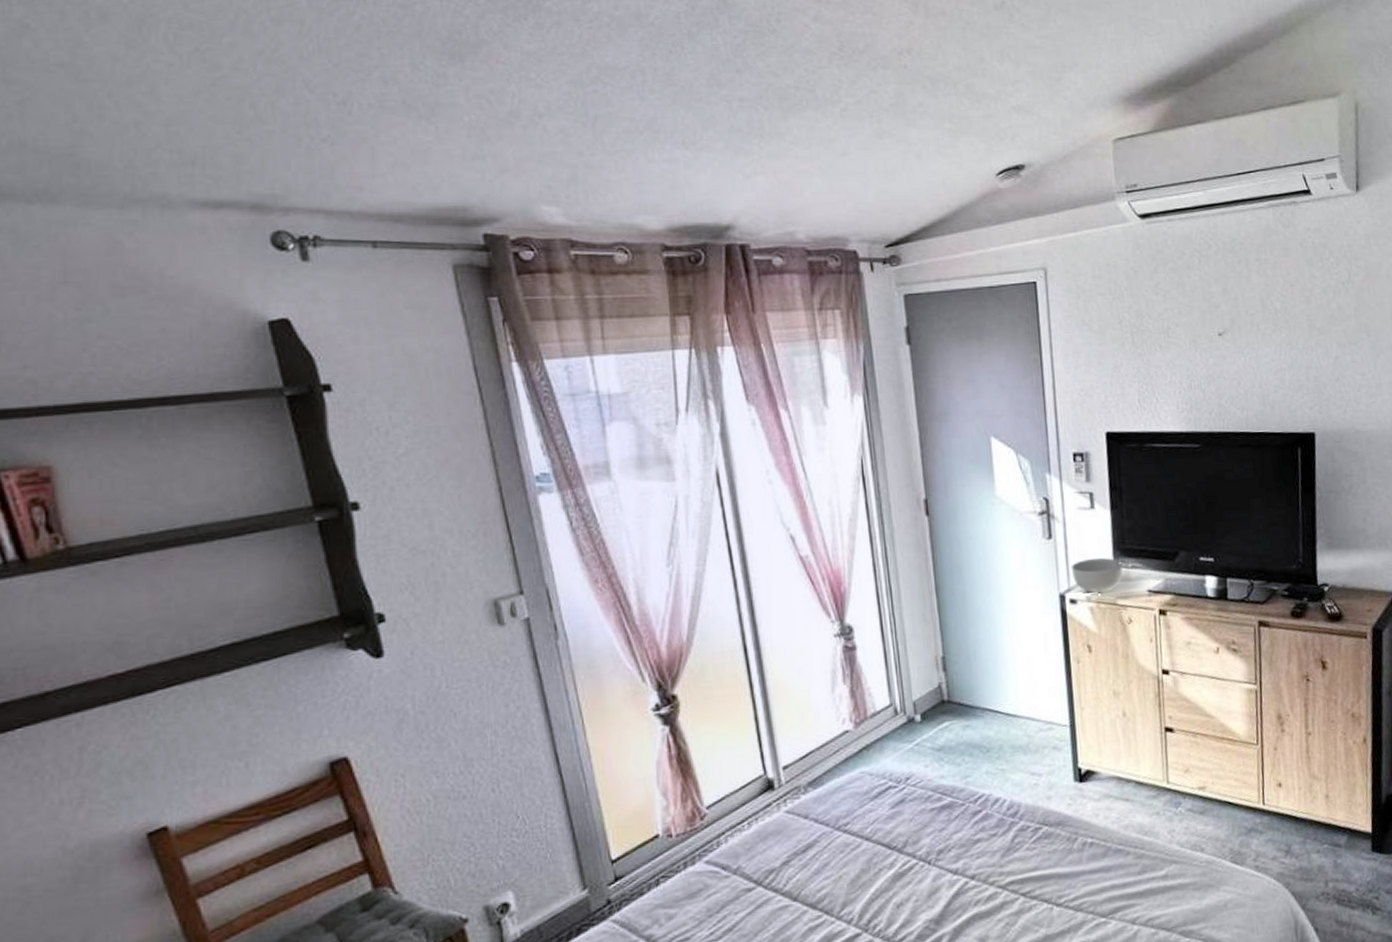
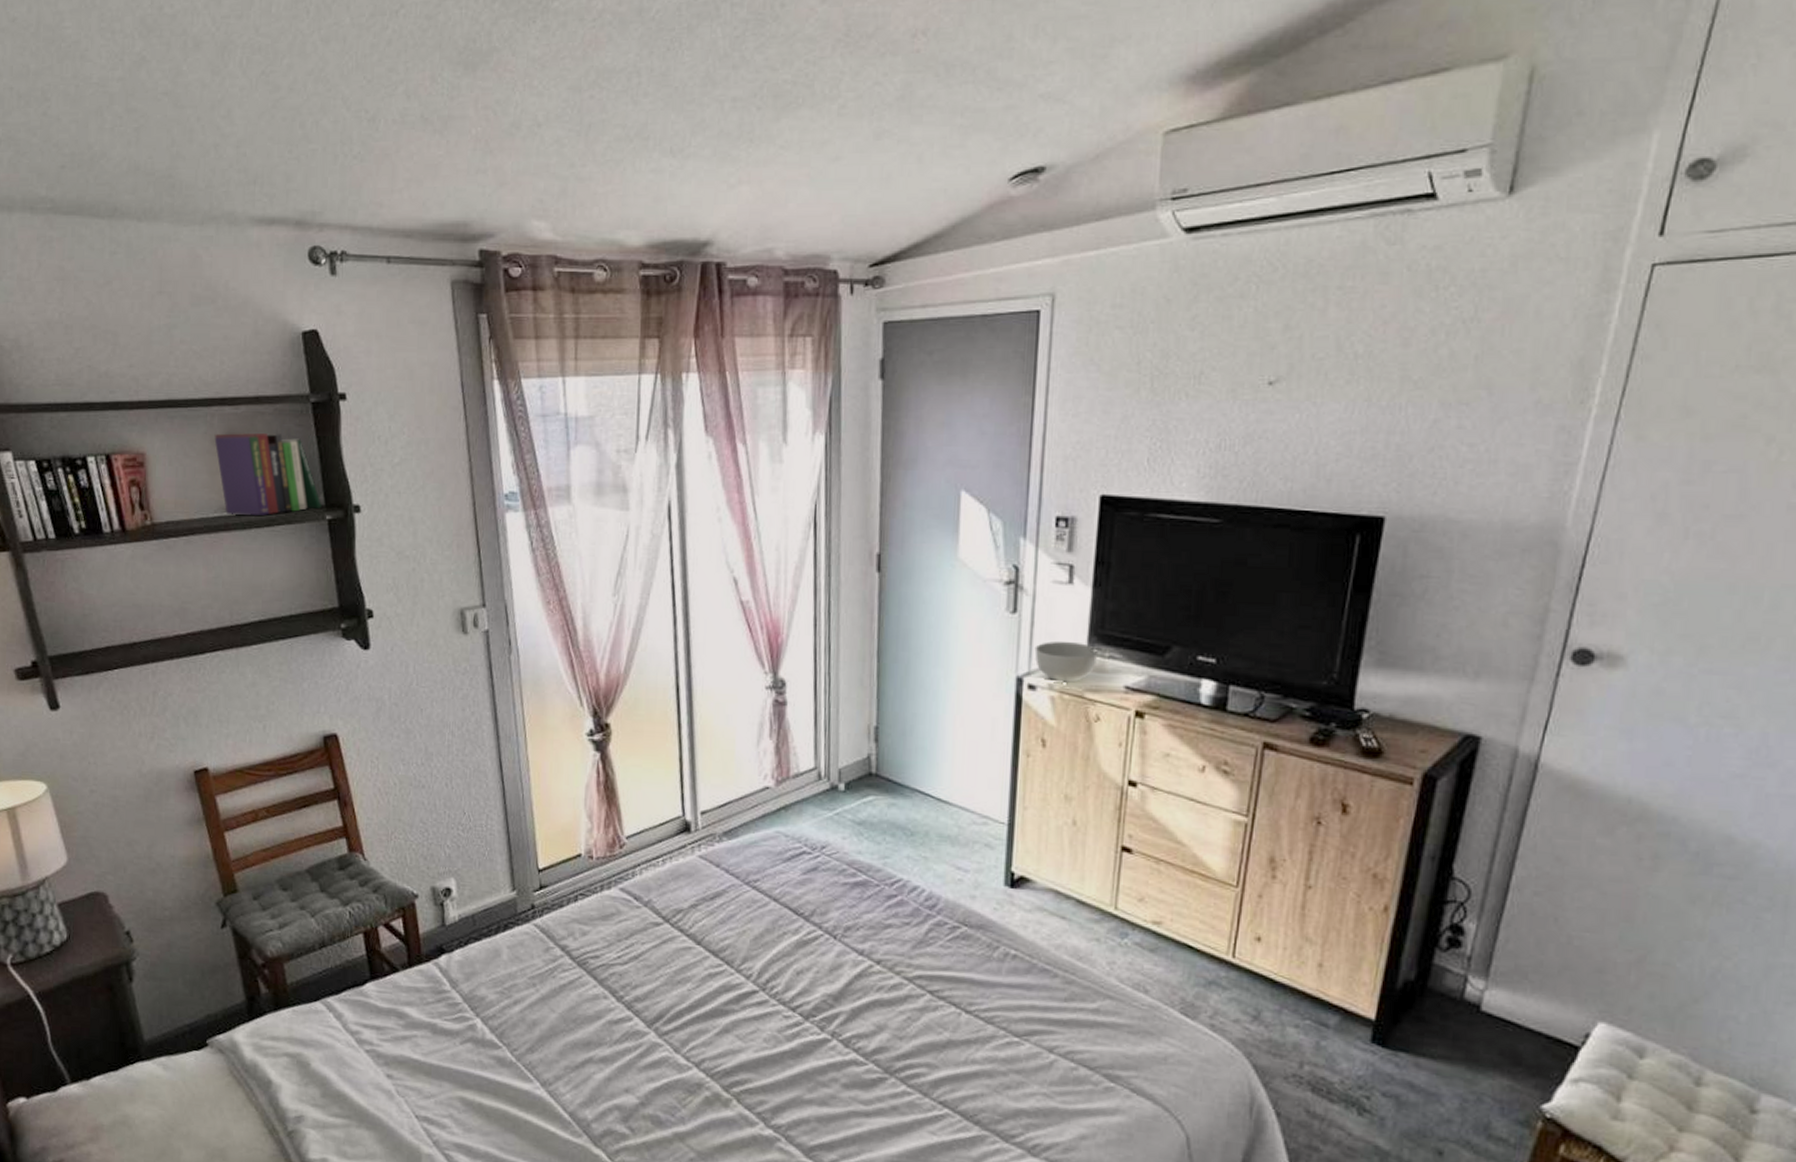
books: none [154,432,308,527] -> present [214,432,322,515]

